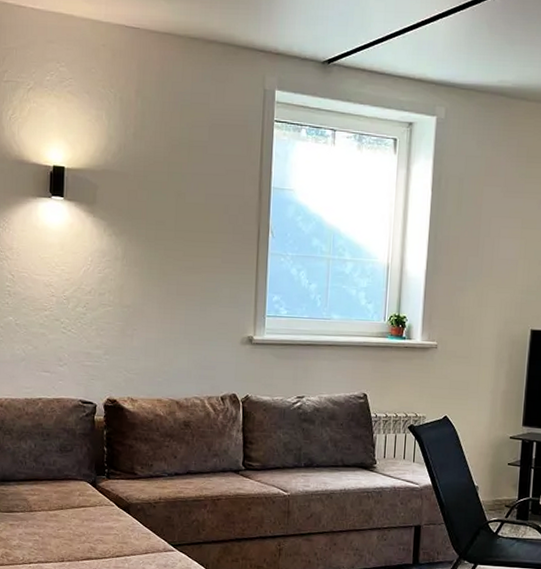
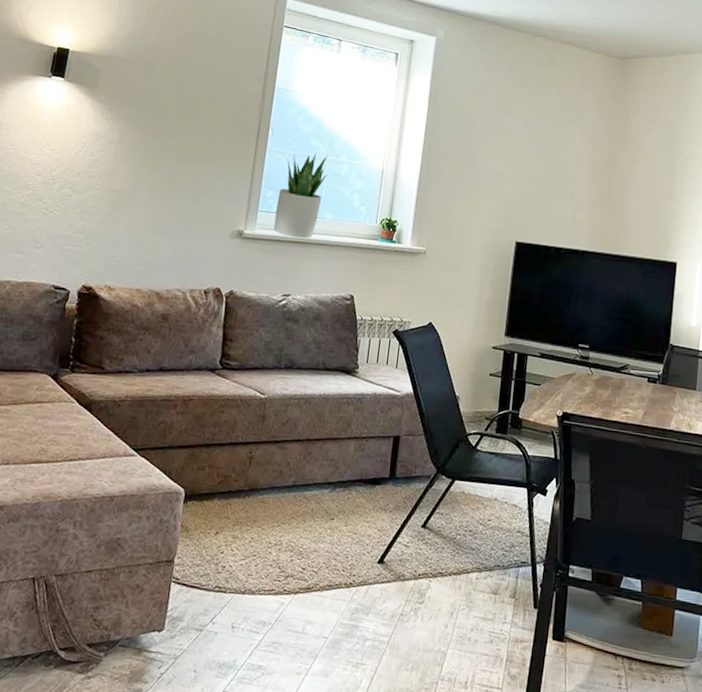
planter: none [282,252,332,341] -> present [273,152,328,239]

